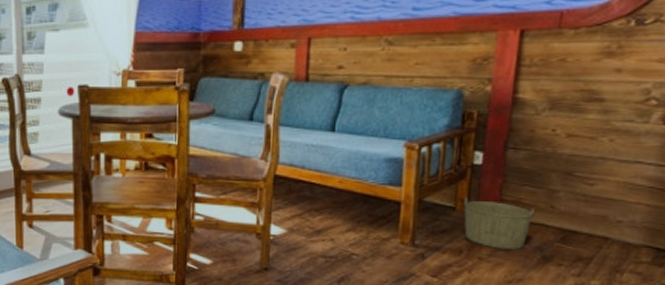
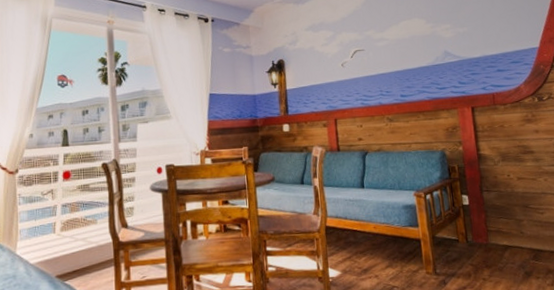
basket: present [464,198,534,249] -> none [463,232,512,270]

